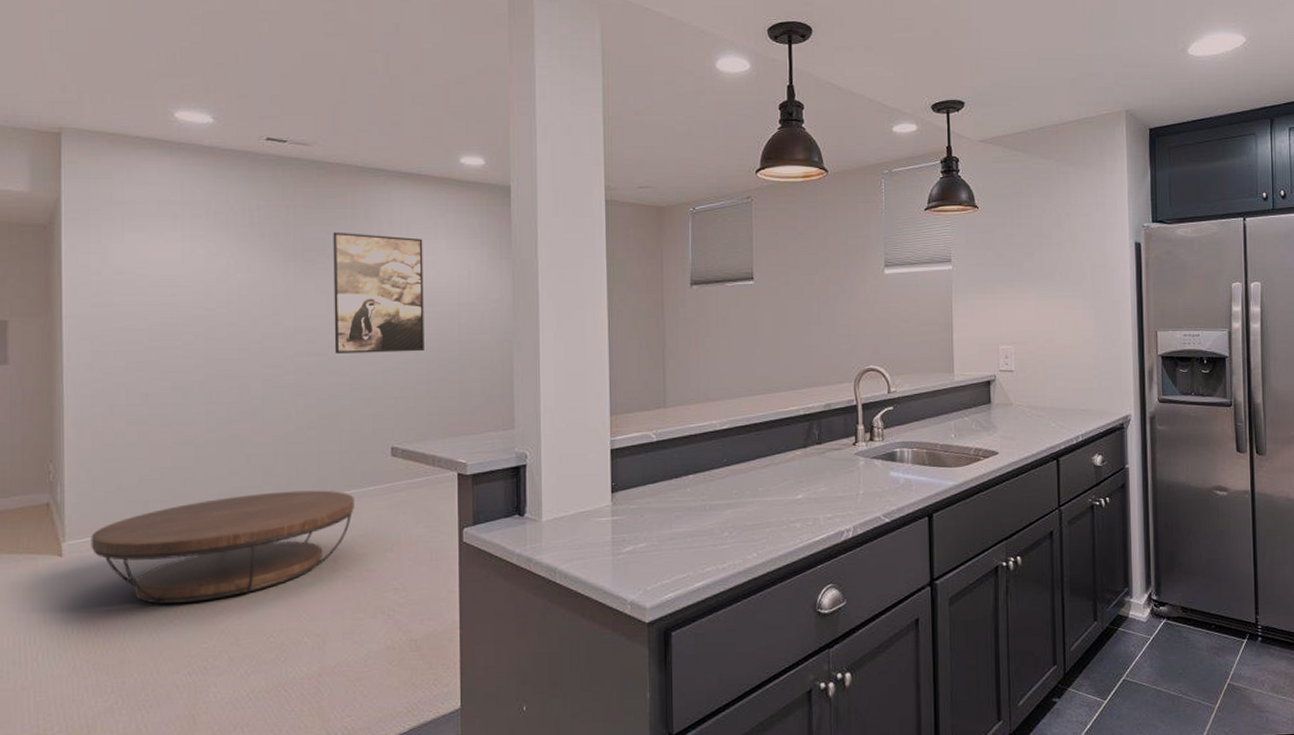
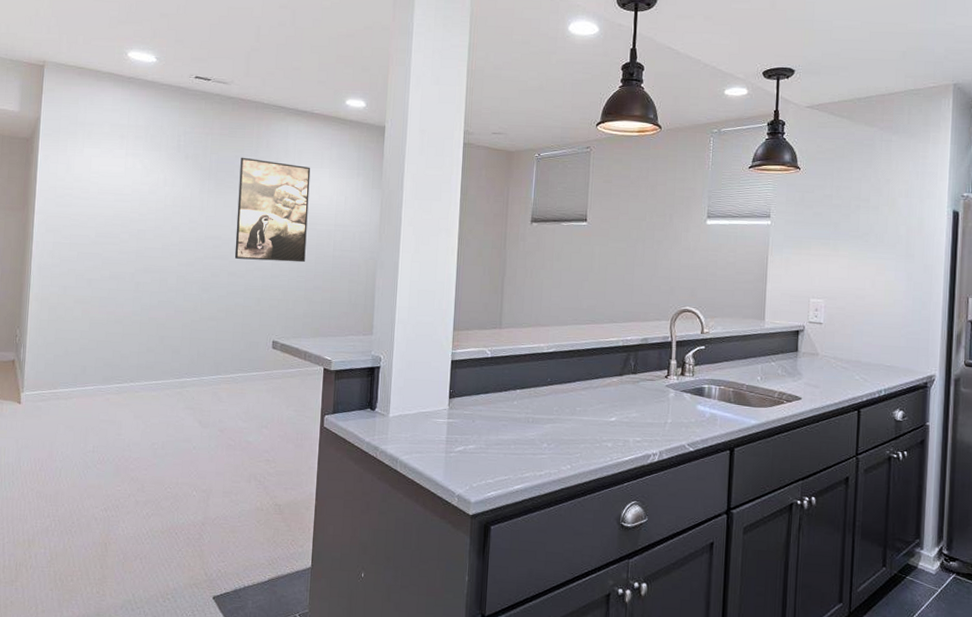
coffee table: present [91,490,354,604] -> none [41,369,240,452]

